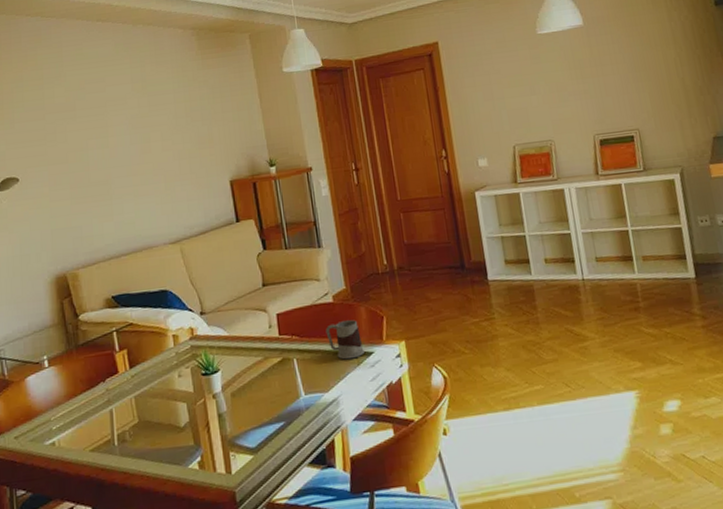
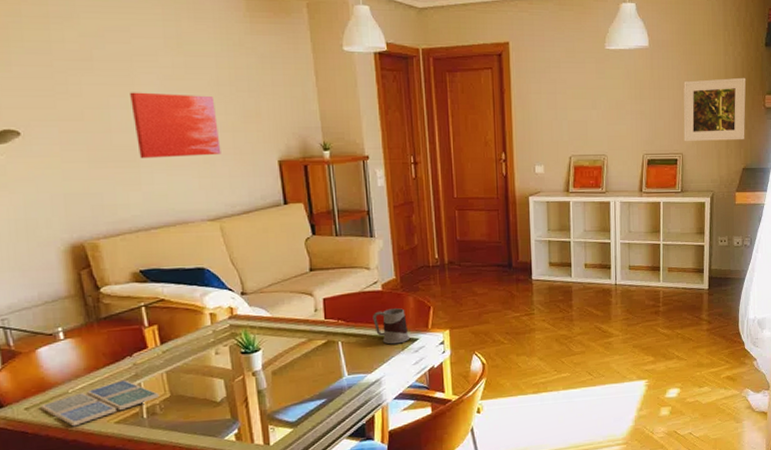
drink coaster: none [27,405,129,456] -> present [40,379,160,427]
wall art: none [104,128,180,191] -> present [130,92,221,158]
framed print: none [627,40,709,117] -> present [683,77,746,142]

